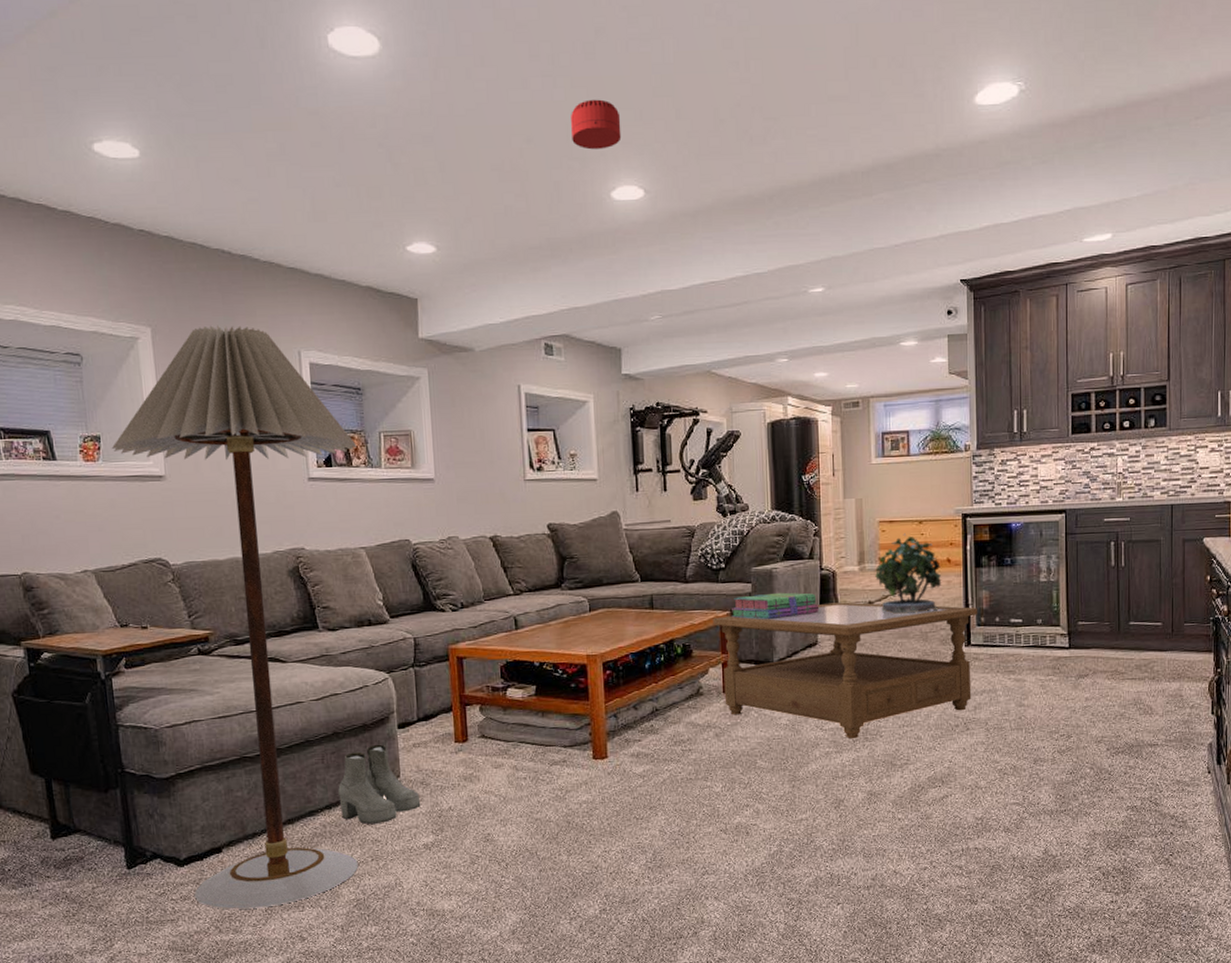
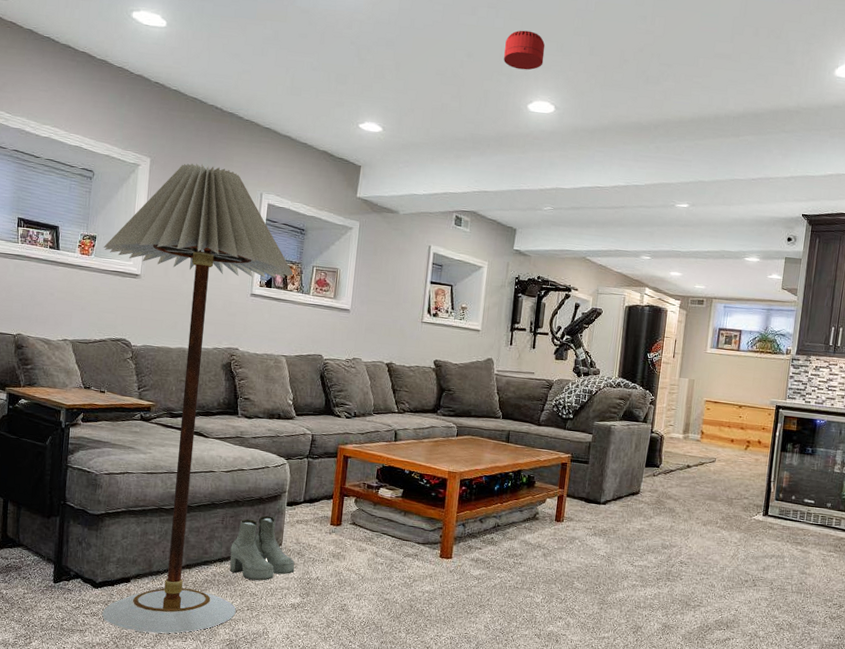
coffee table: present [712,602,978,739] -> none [555,458,778,578]
stack of books: present [732,592,820,619] -> none [572,444,646,468]
potted plant: present [875,533,941,614] -> none [696,414,752,482]

